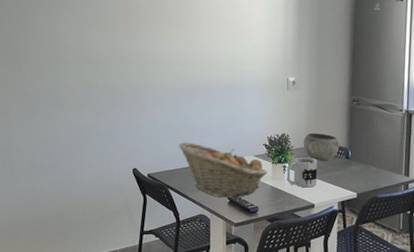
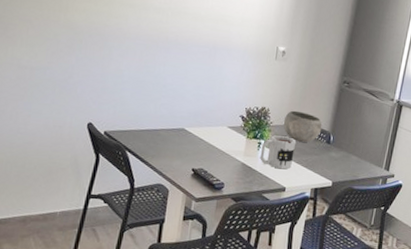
fruit basket: present [178,142,268,198] -> none [144,101,240,170]

